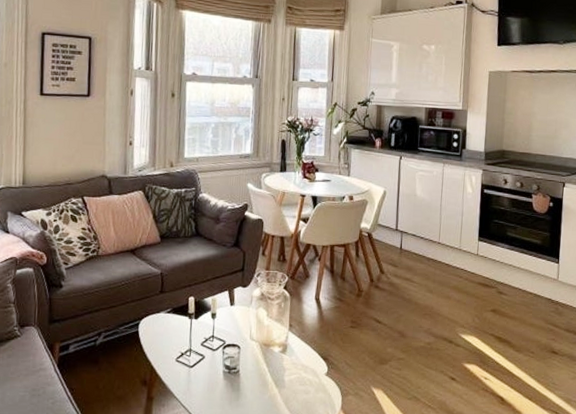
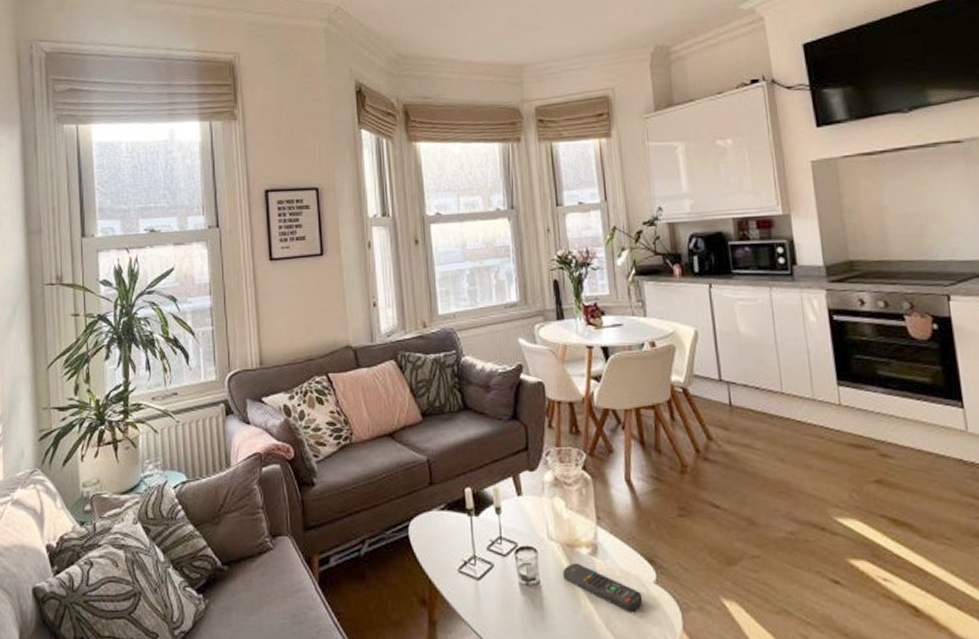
remote control: none [258,358,315,394] -> present [563,563,643,611]

